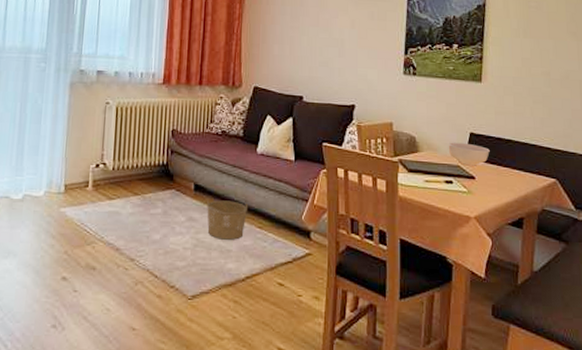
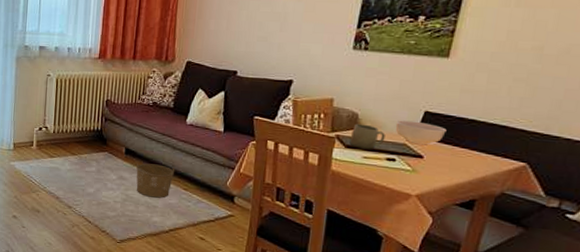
mug: none [411,147,441,173] -> present [349,123,386,150]

